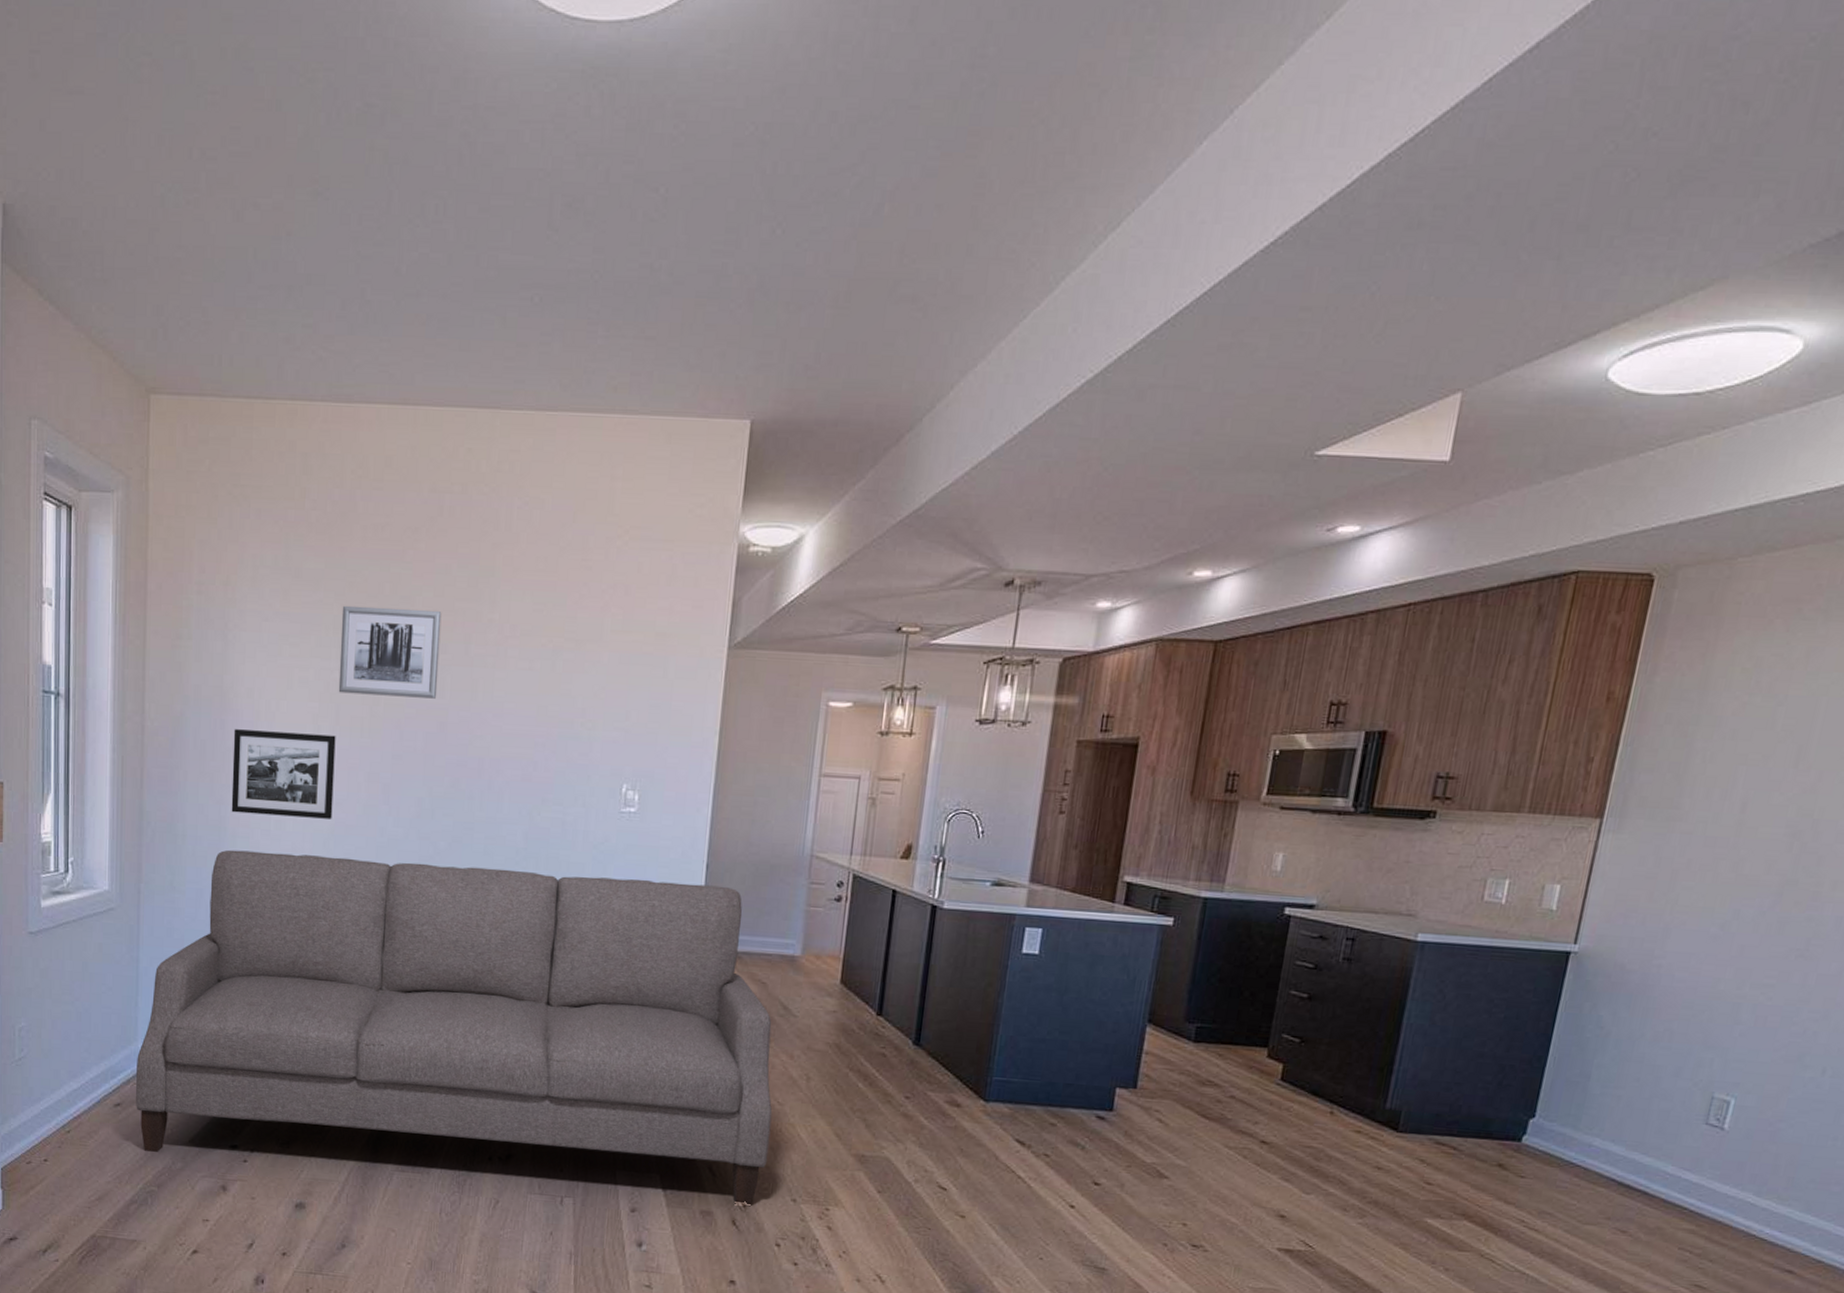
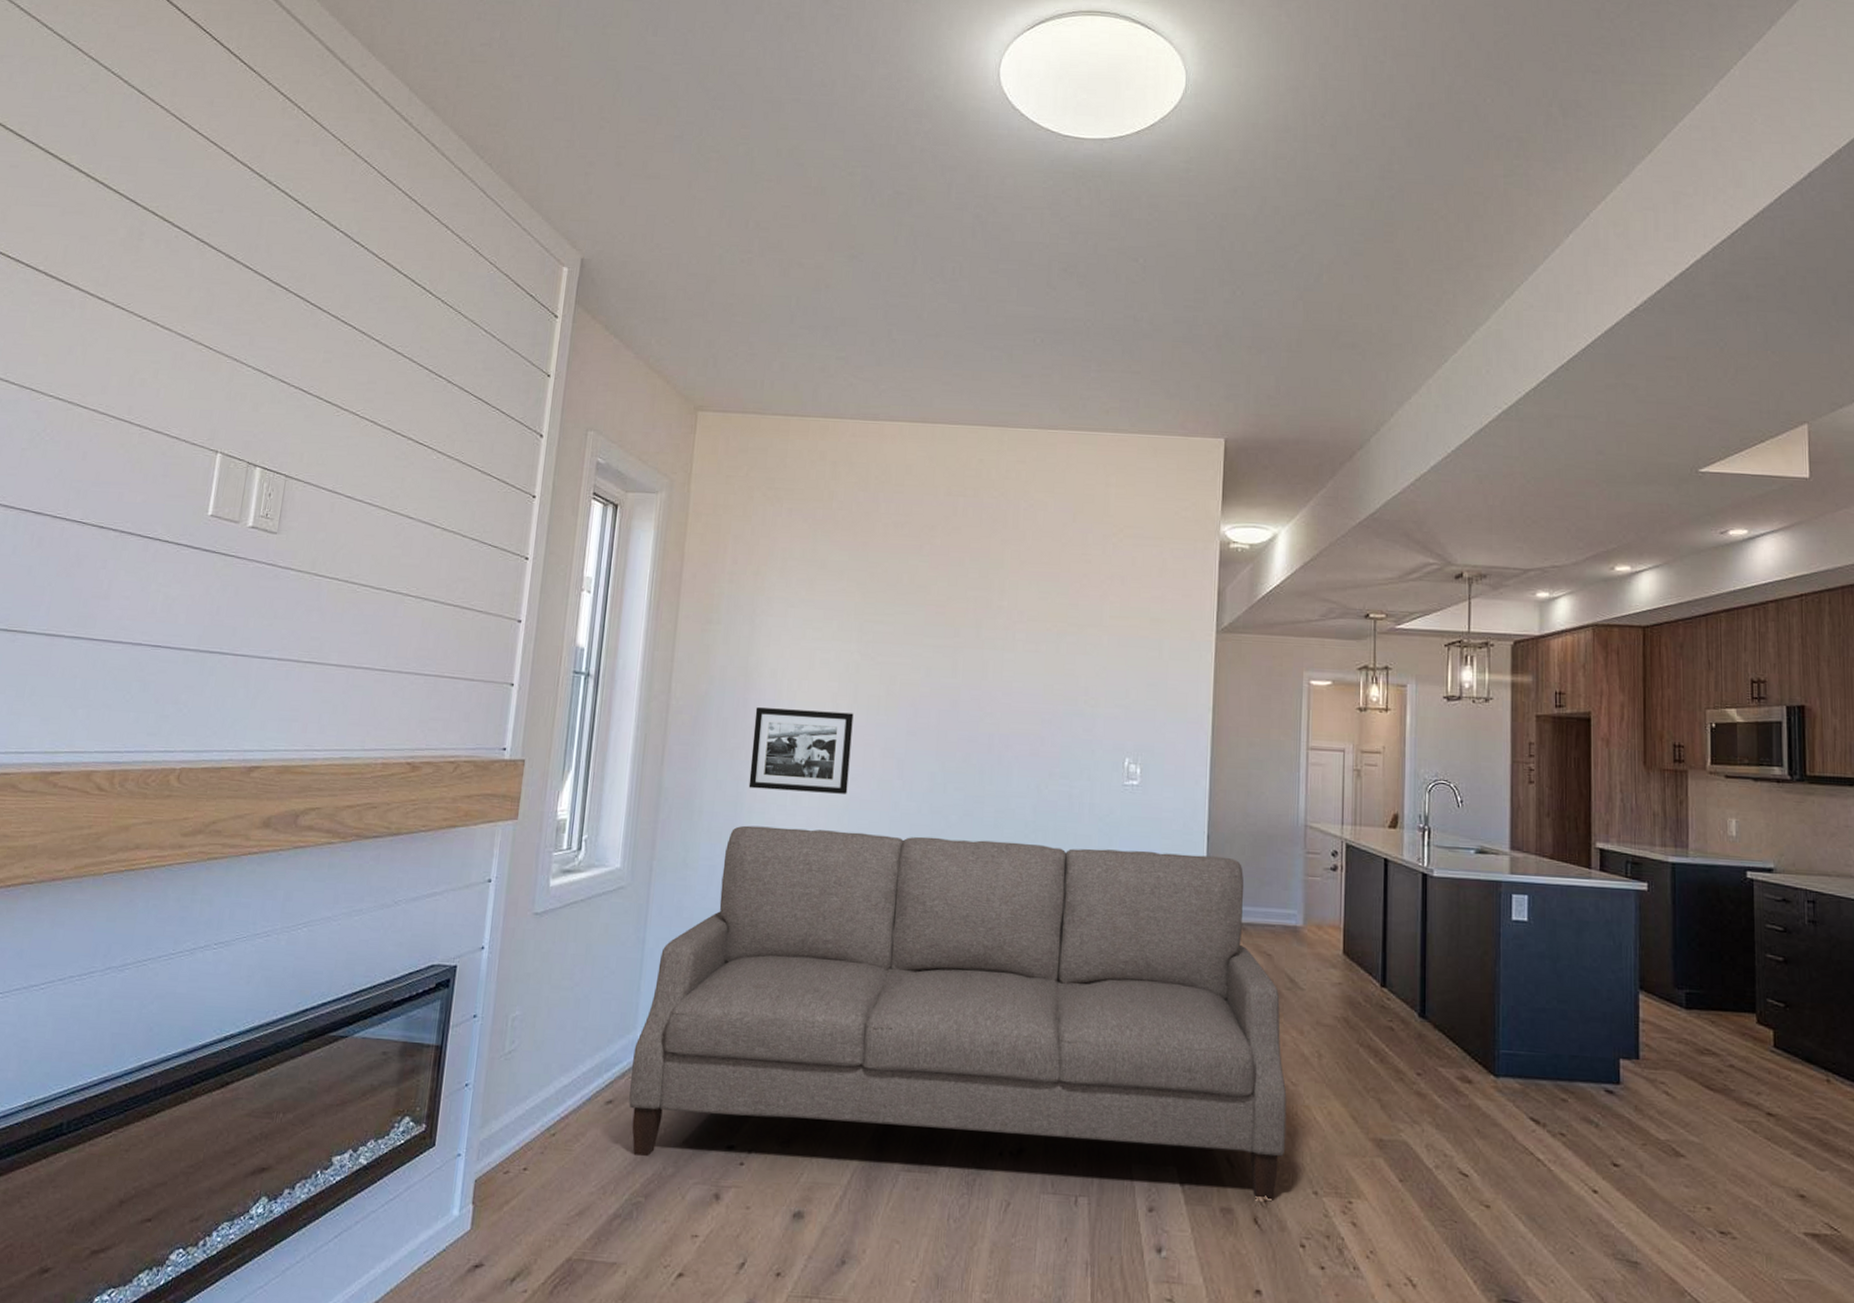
wall art: present [338,605,442,699] -> none [857,593,955,678]

